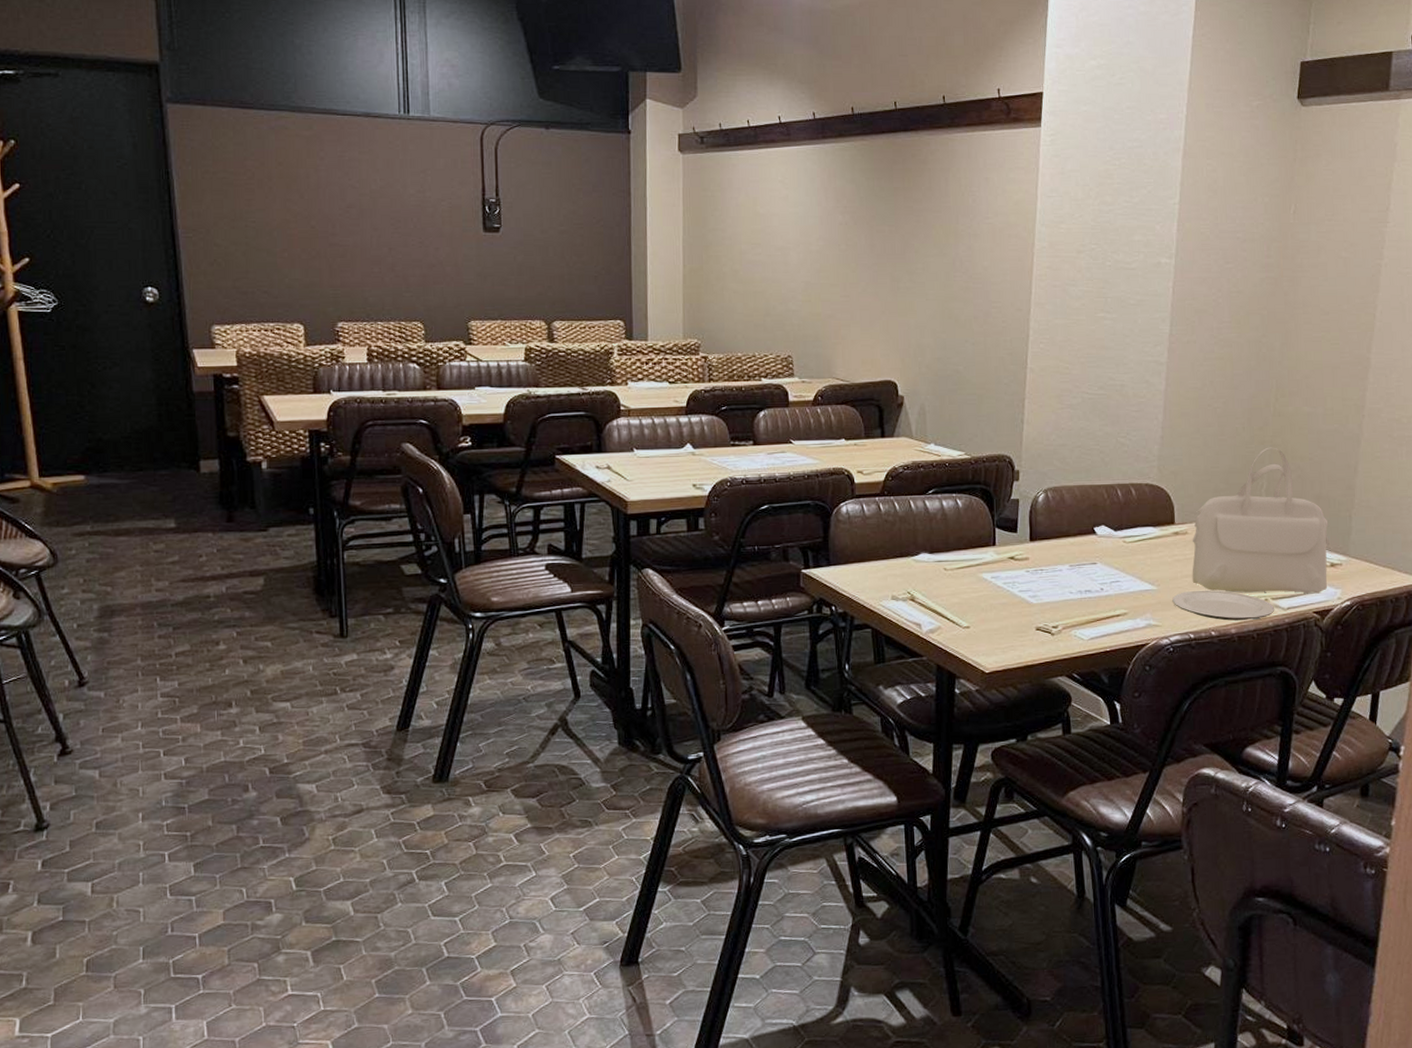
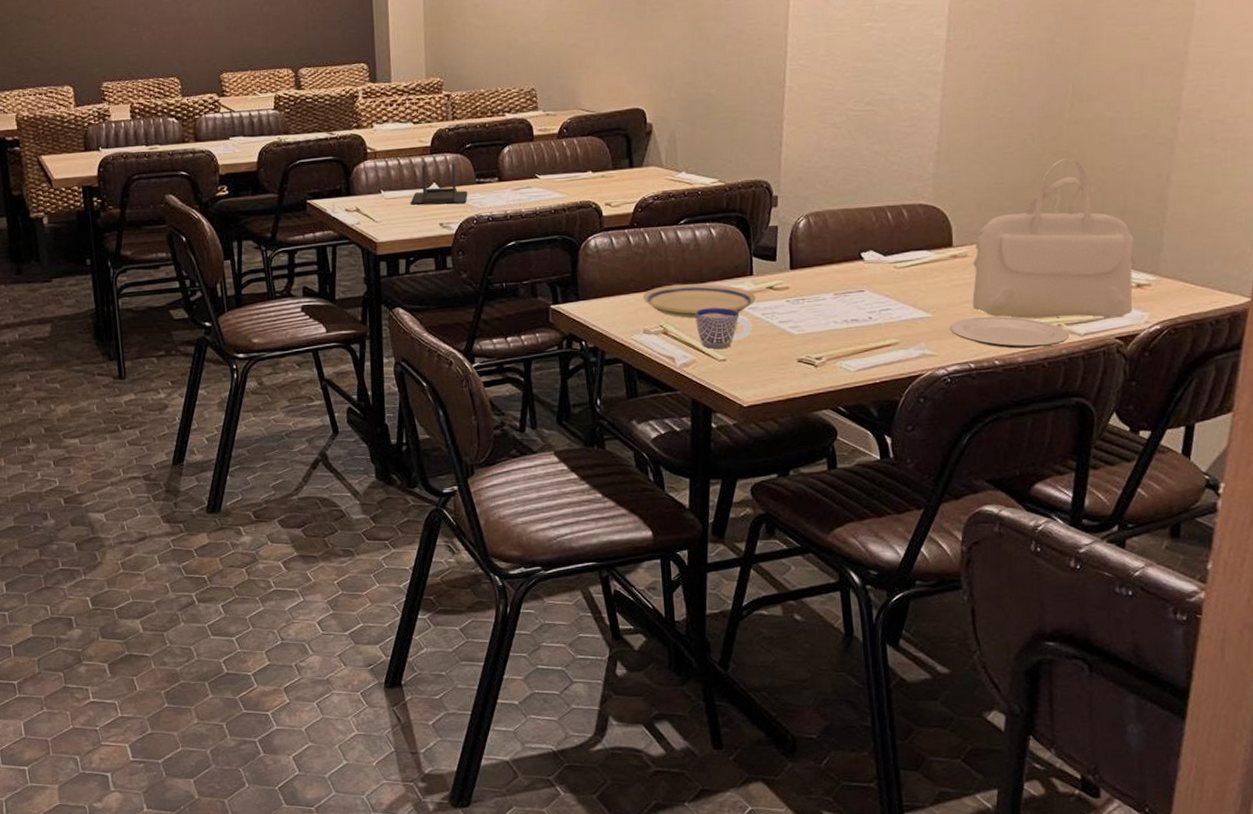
napkin holder: none [663,424,722,466] -> present [410,163,468,205]
plate: none [892,551,998,586] -> present [643,283,756,319]
cup: none [941,576,994,616] -> present [695,307,752,349]

